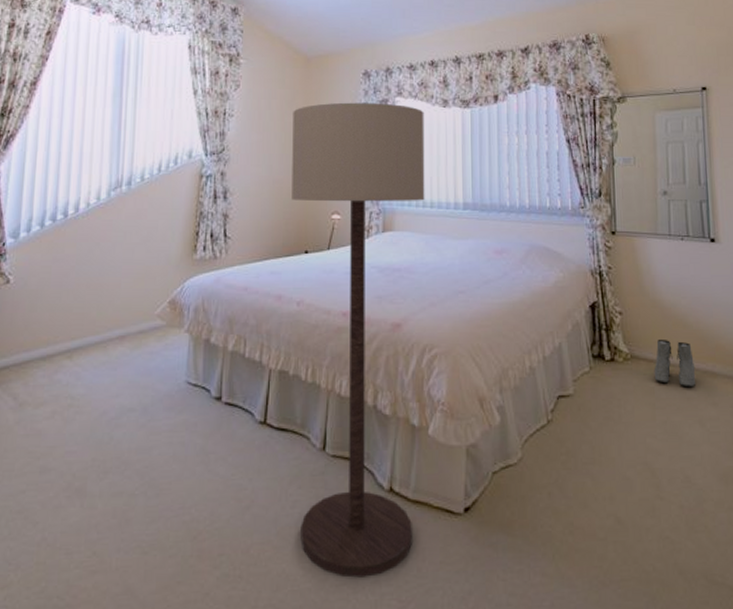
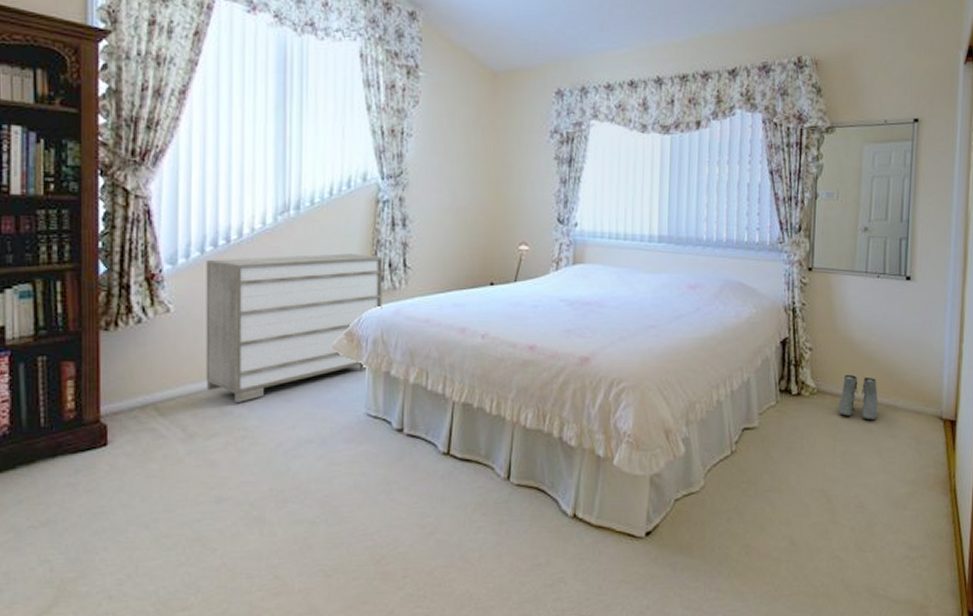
dresser: none [38,225,205,371] -> present [205,253,383,402]
floor lamp: present [291,102,425,578] -> none [476,124,621,596]

